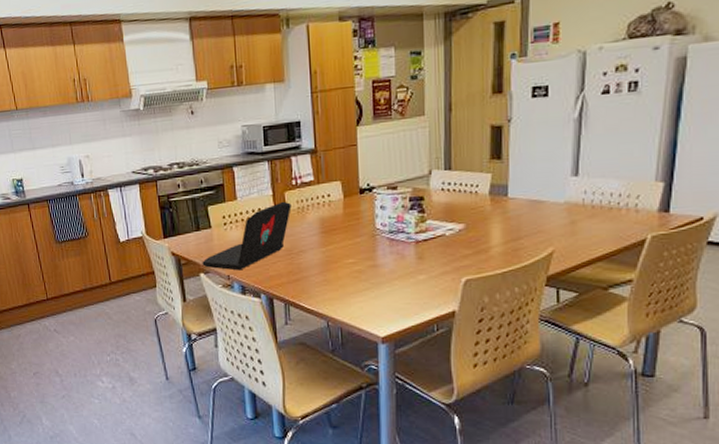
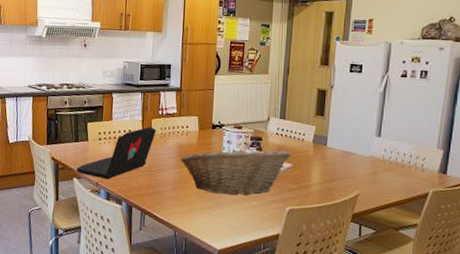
fruit basket: none [325,209,463,272] -> present [180,146,292,196]

